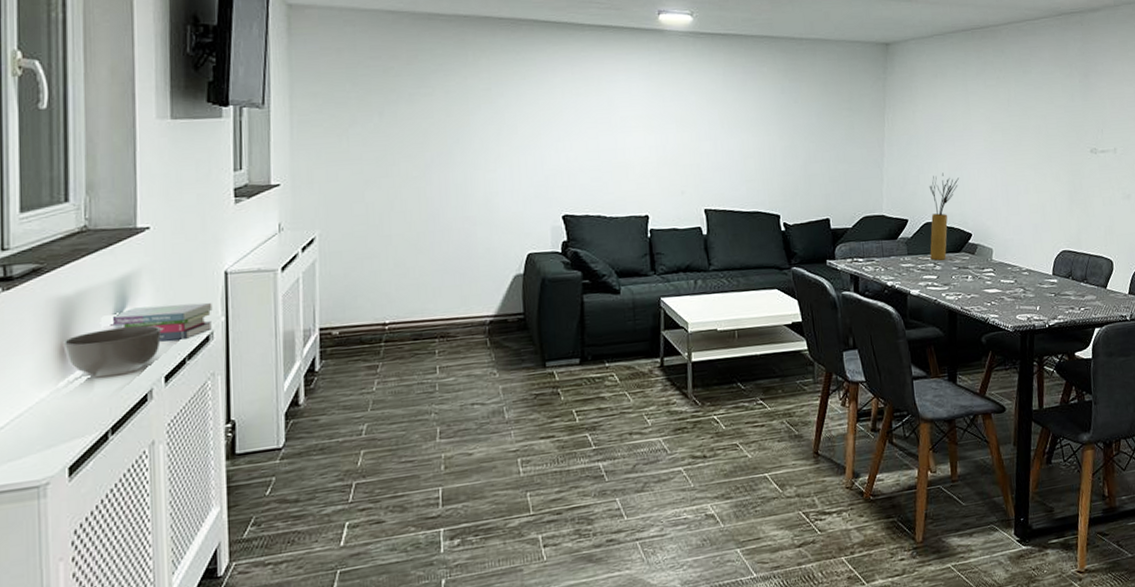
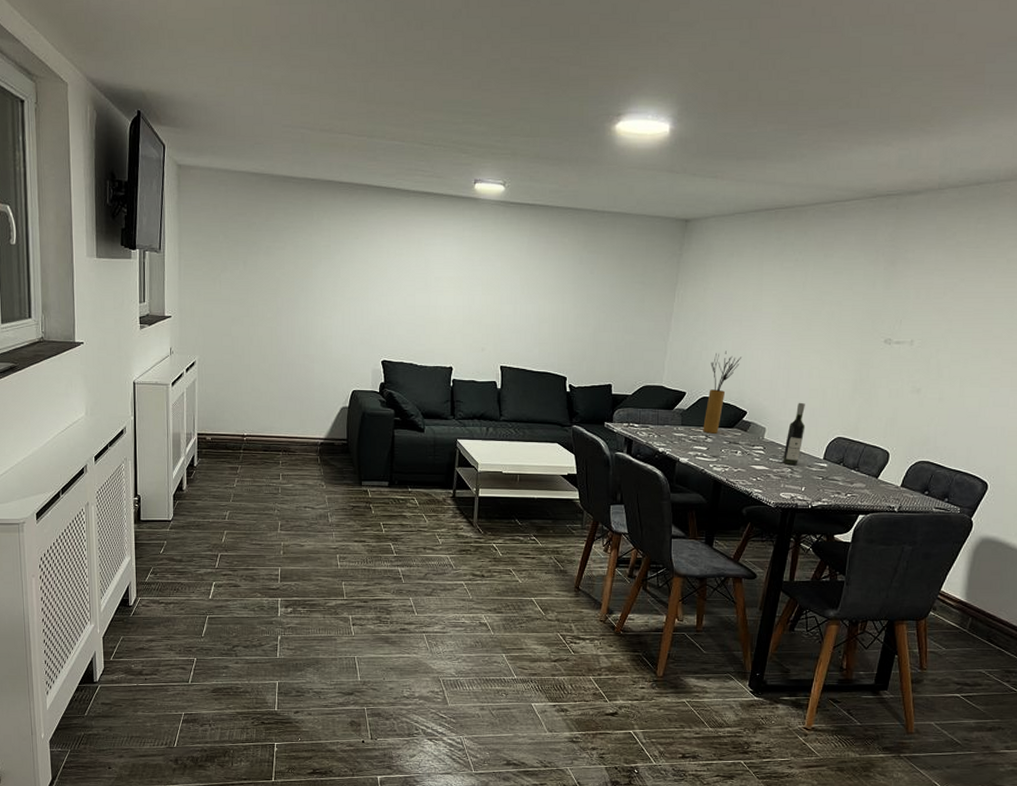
bowl: present [63,325,162,378] -> none [30,417,93,452]
books: present [110,302,213,342] -> none [59,403,125,431]
bottle: none [1013,218,1031,285] -> present [782,402,806,466]

